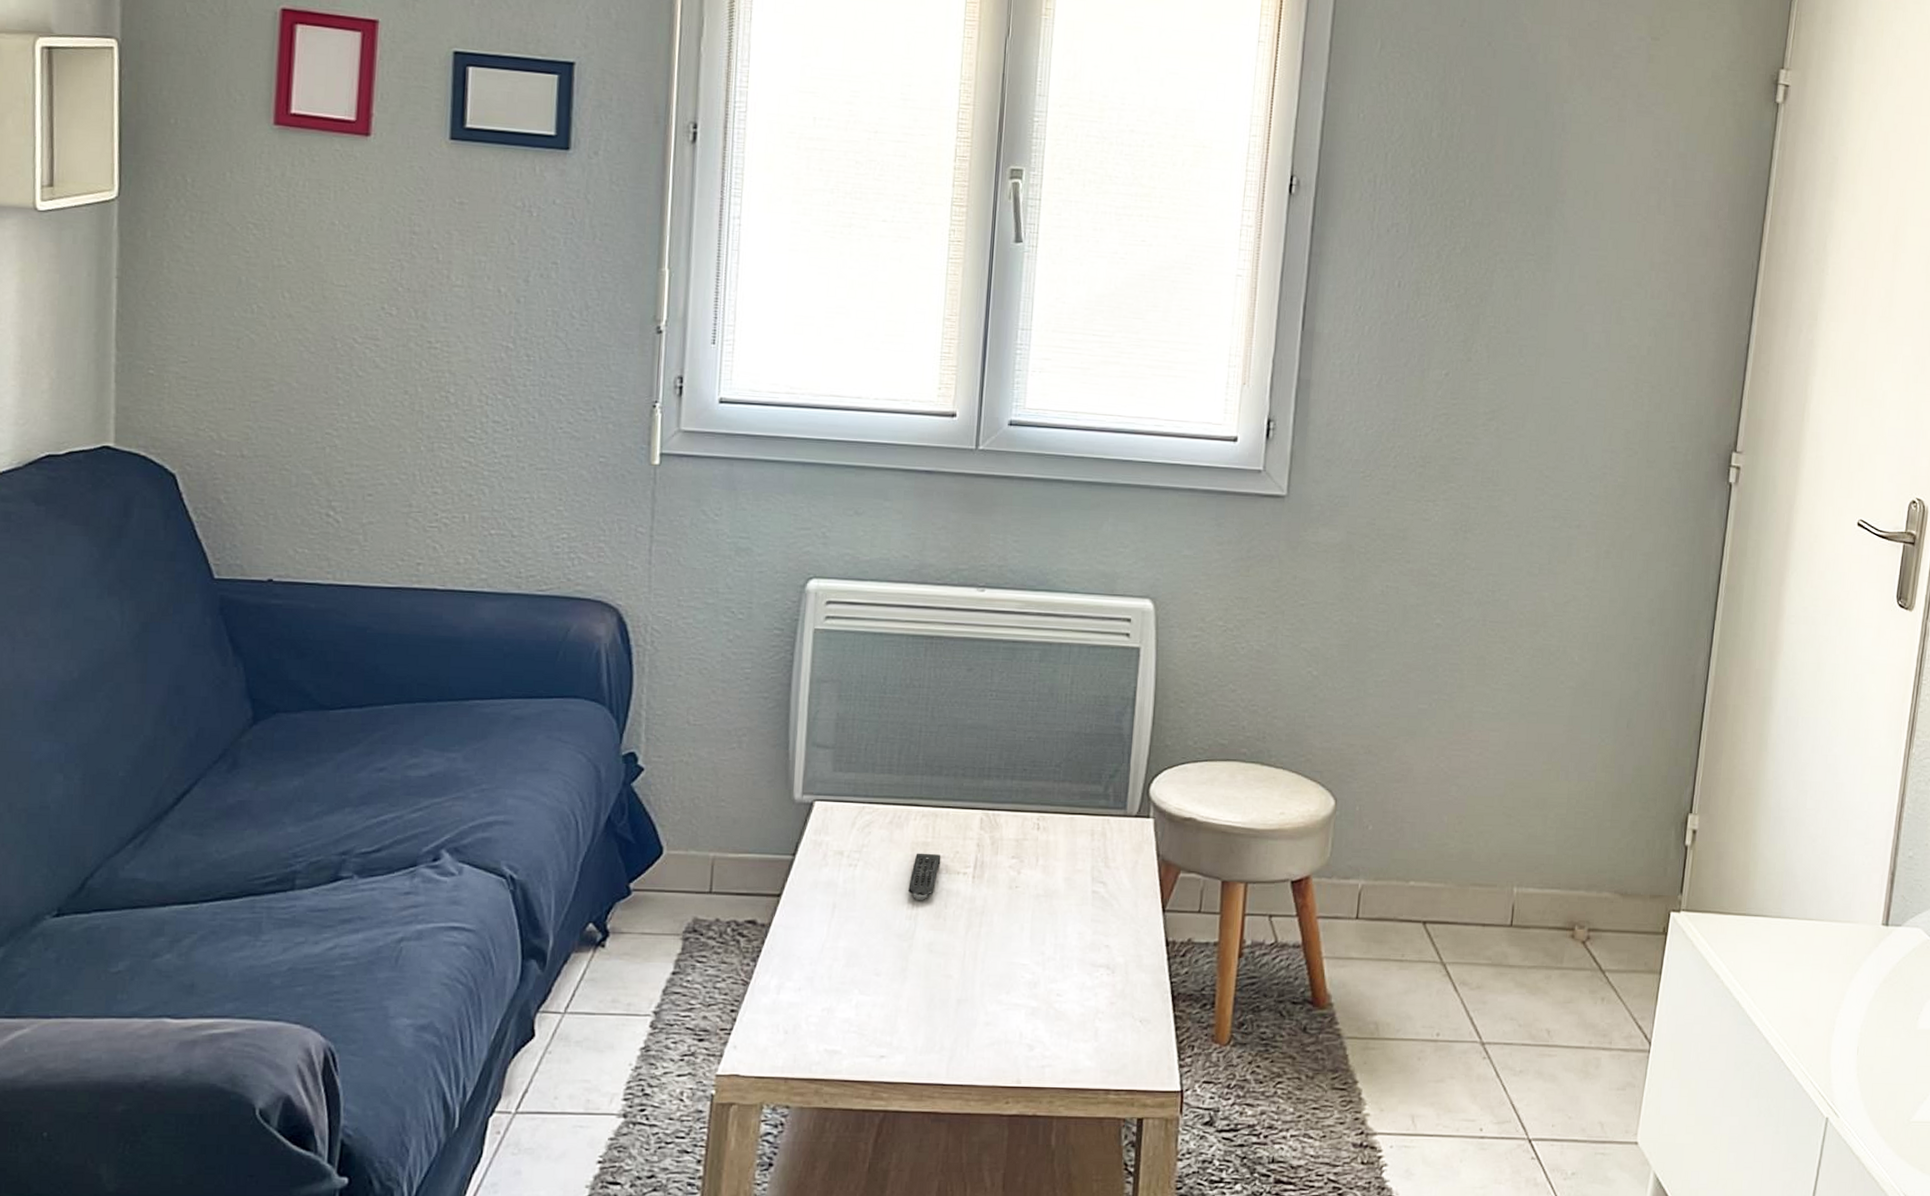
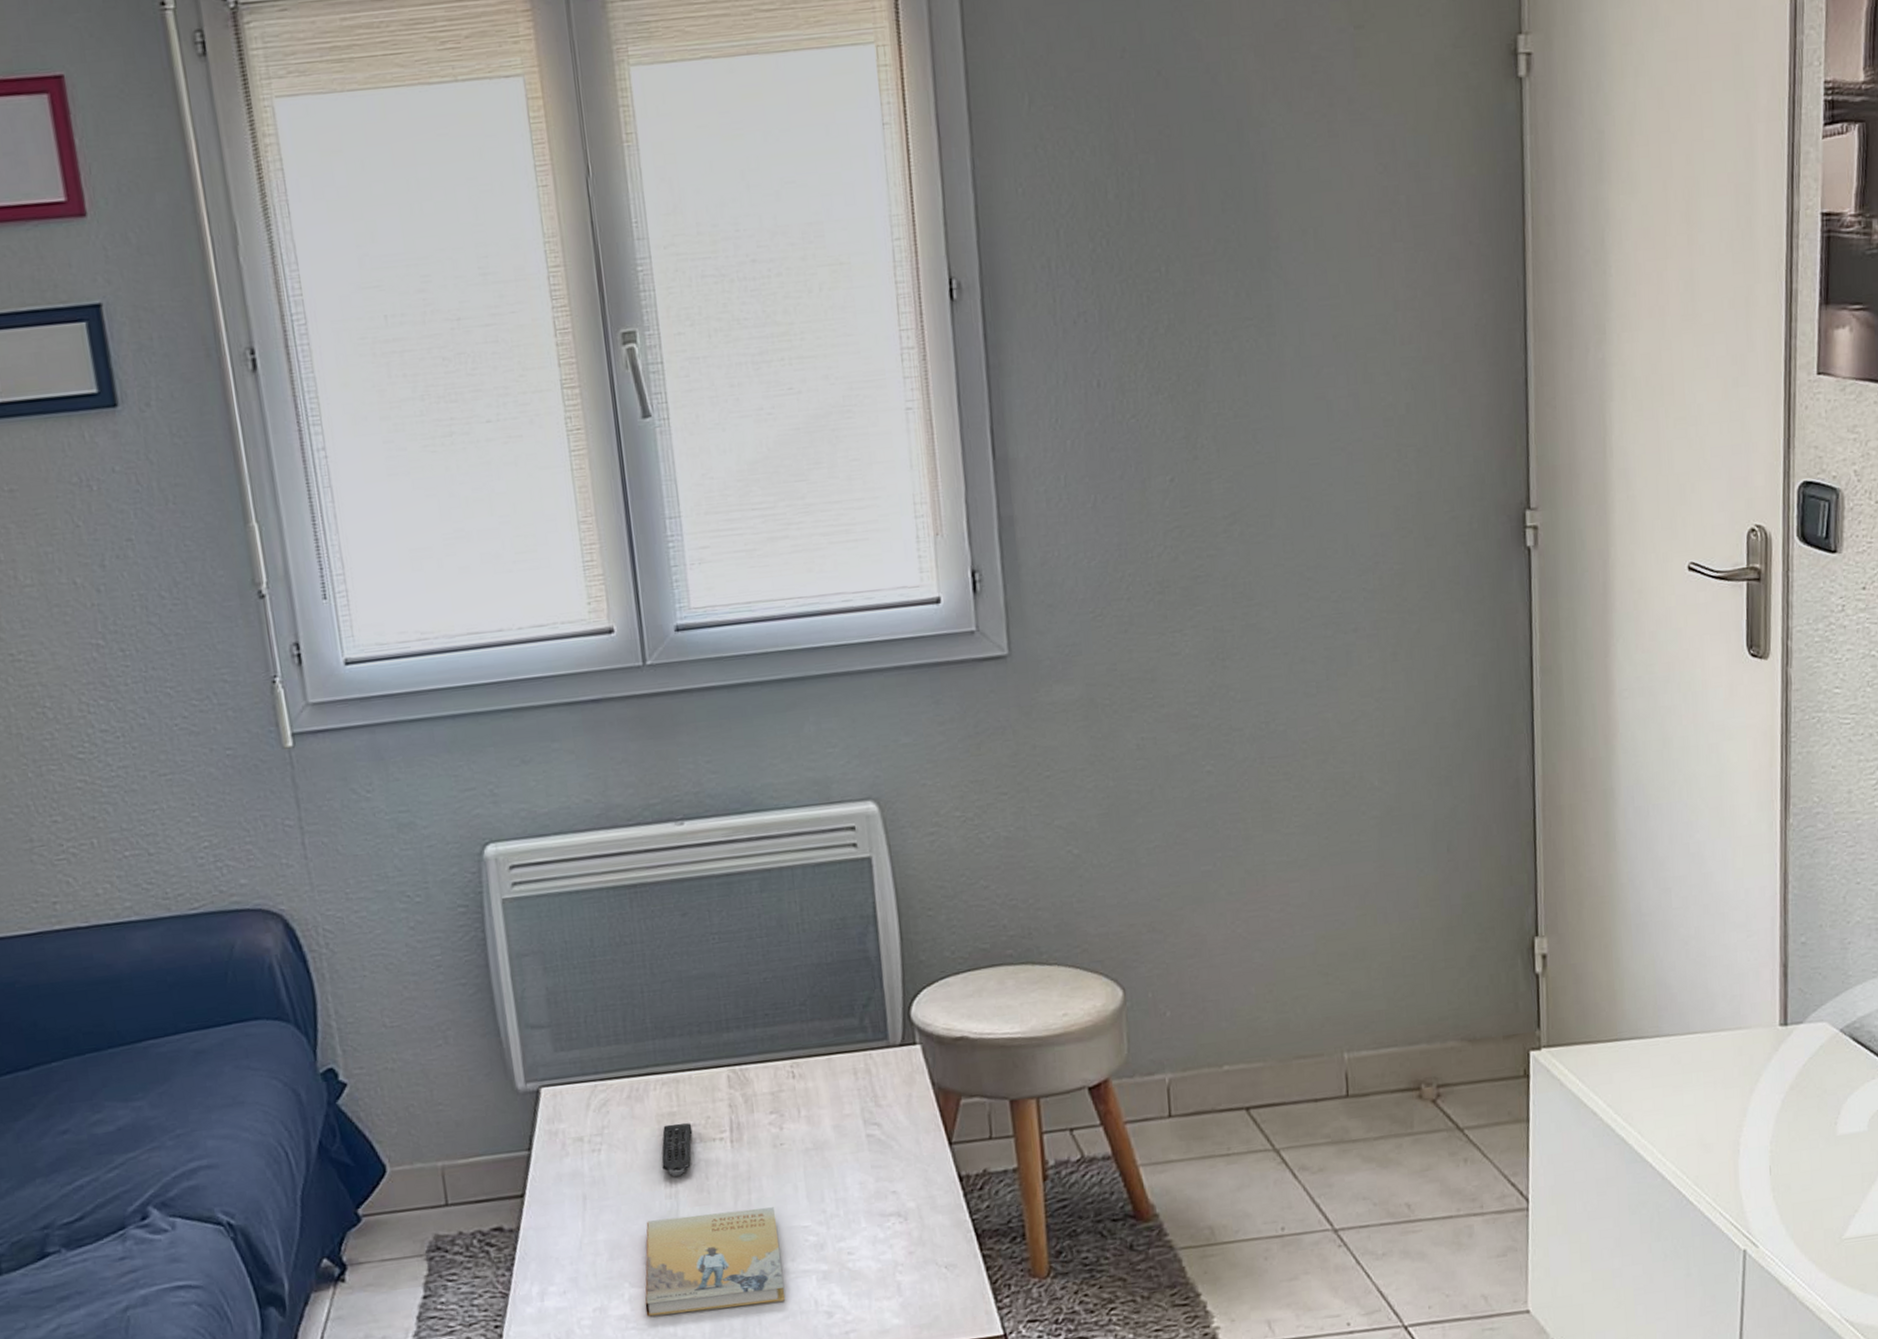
book: none [868,937,1001,1029] -> present [645,1207,786,1317]

